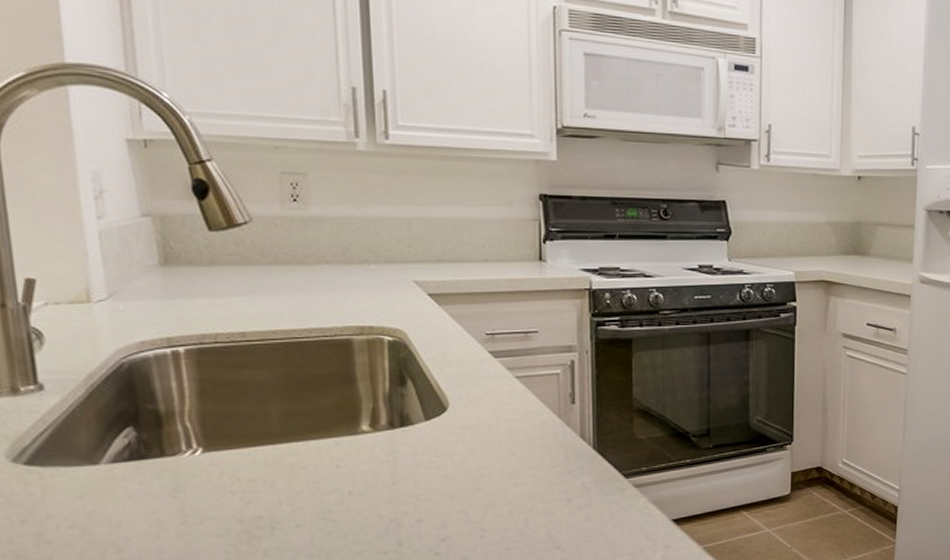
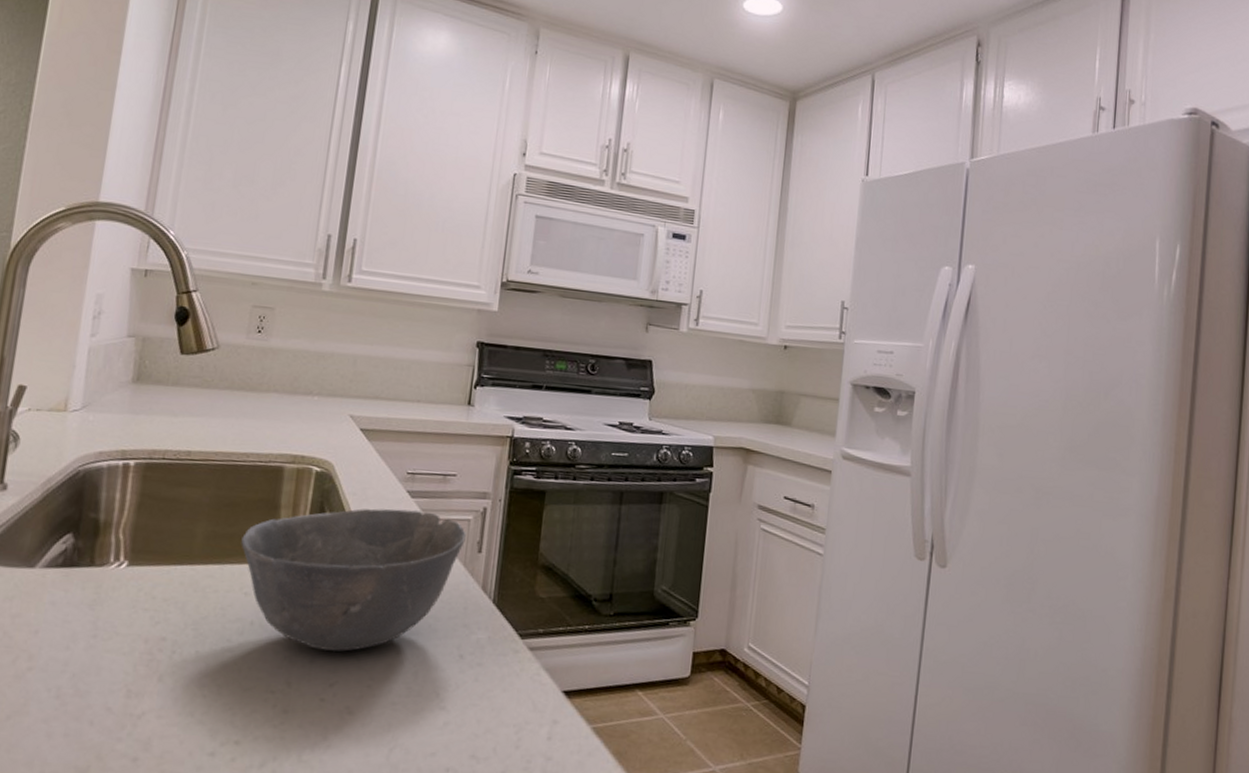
bowl: none [321,370,557,510] -> present [241,508,466,652]

